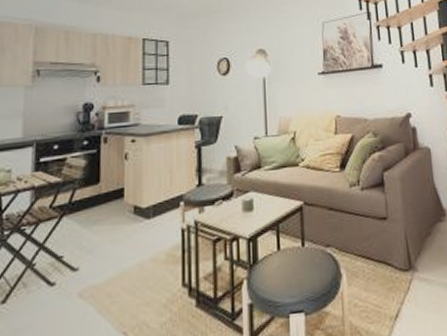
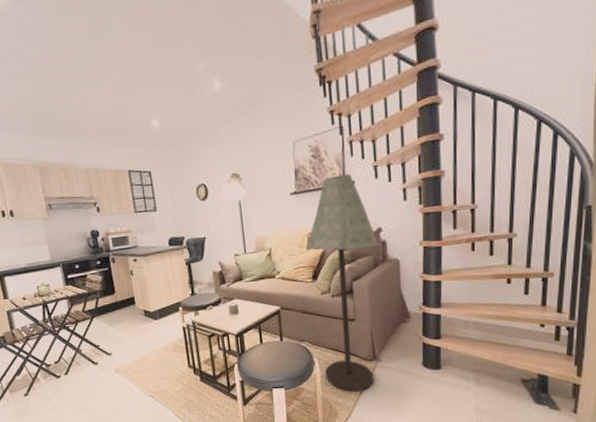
floor lamp: none [334,57,412,316] -> present [306,174,378,392]

